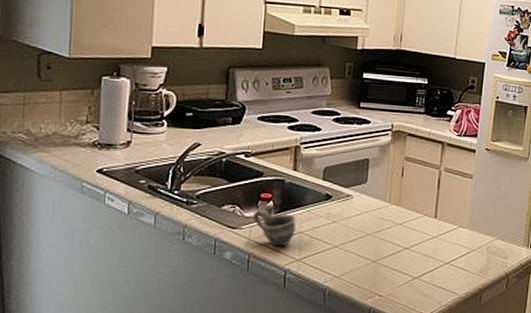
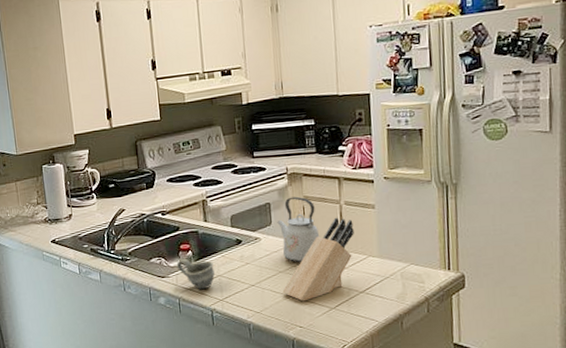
knife block: none [366,183,450,269] -> present [282,217,354,302]
kettle: none [373,155,415,227] -> present [277,196,320,263]

